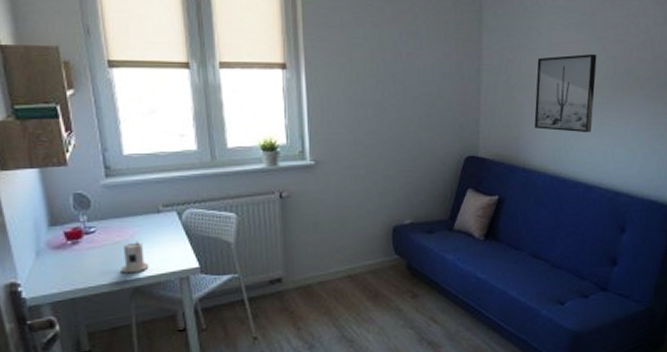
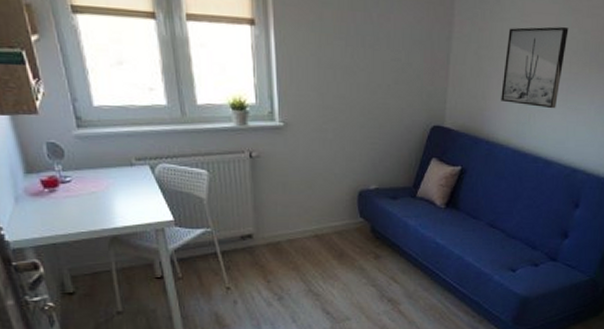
candle: present [121,241,149,274] -> none [98,192,126,223]

